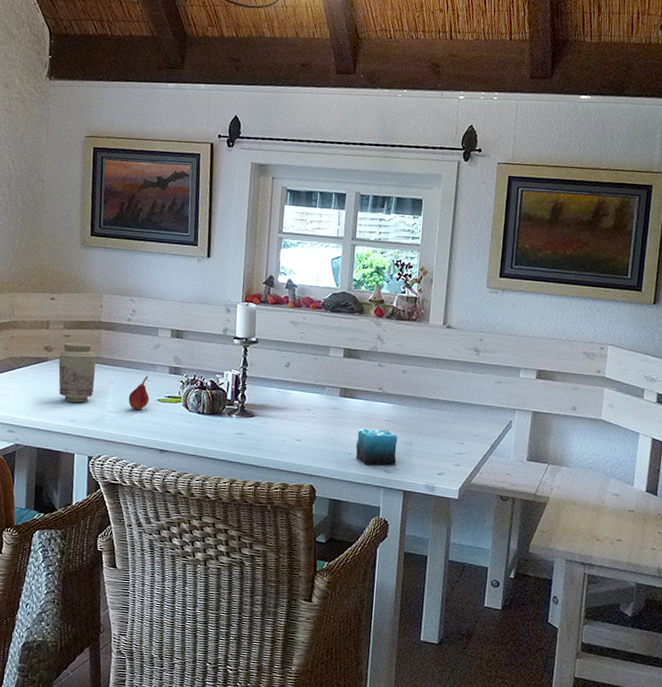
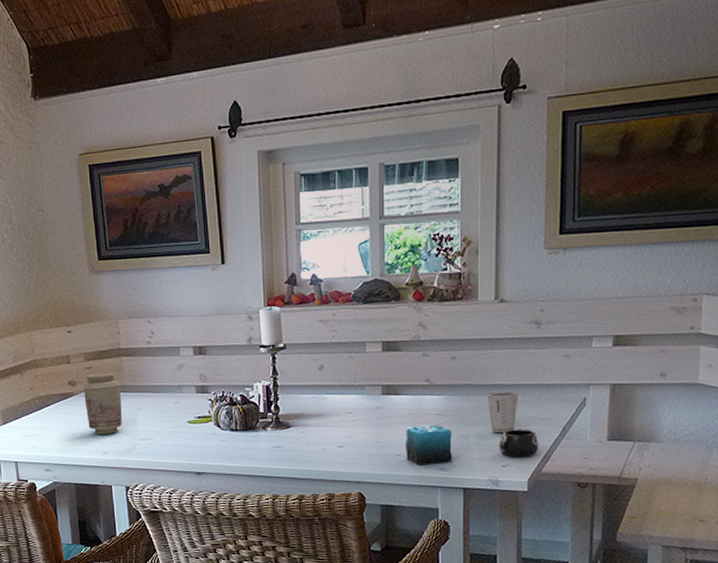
fruit: present [128,375,150,410] -> none [157,397,179,434]
dixie cup: none [429,406,457,444] -> present [486,391,519,432]
mug: none [436,441,471,468] -> present [499,429,539,458]

